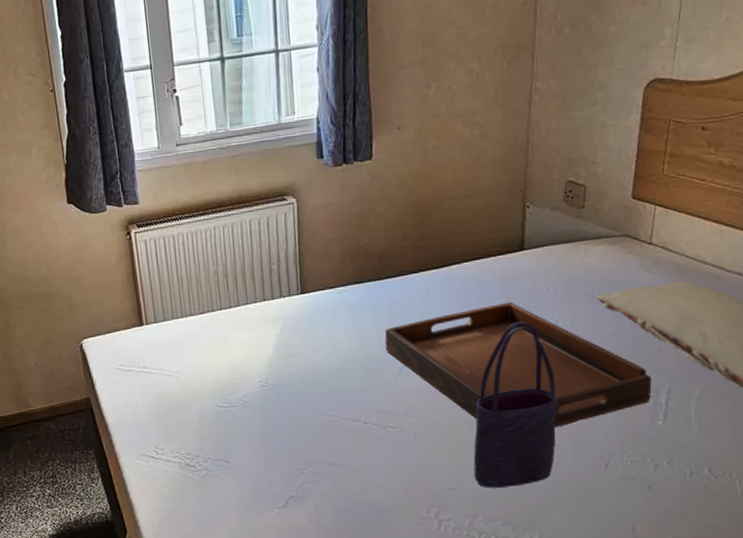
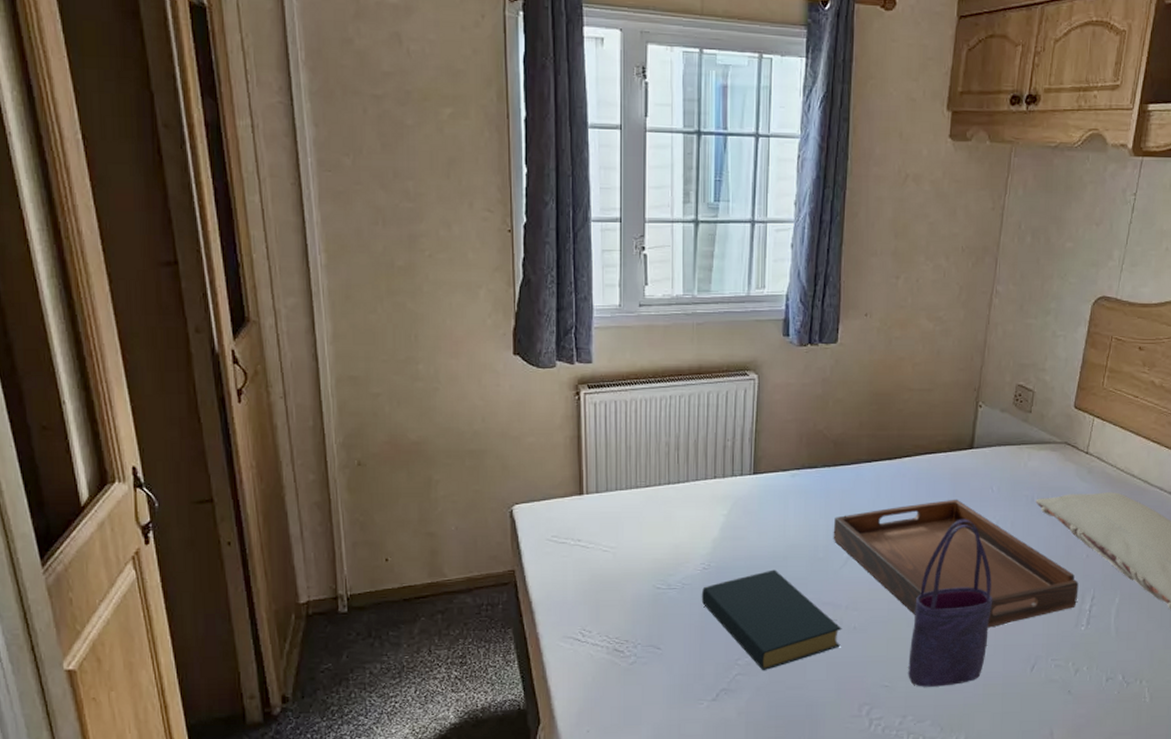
hardback book: none [262,383,403,479] -> present [701,569,842,671]

